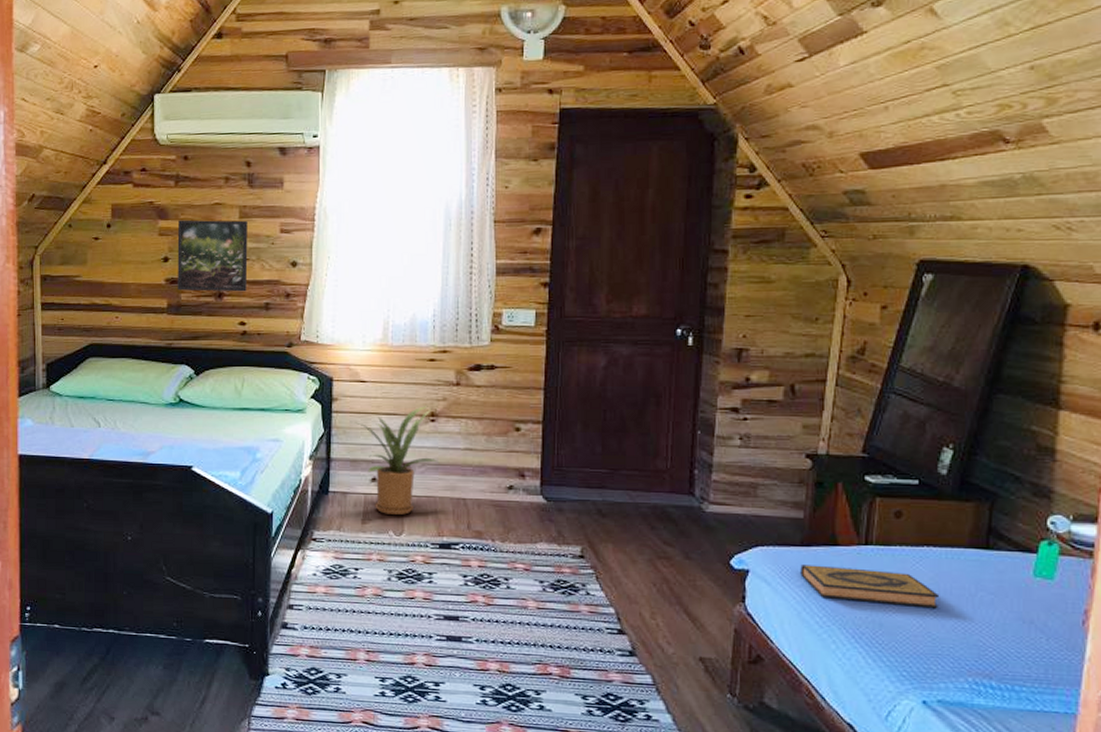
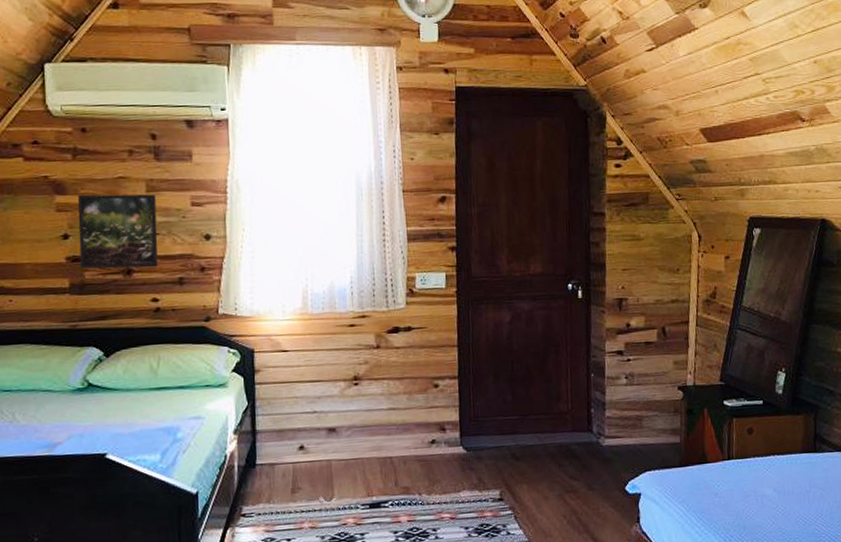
house plant: present [350,406,440,515] -> none [274,370,365,481]
hardback book: present [800,564,940,609] -> none [681,480,785,510]

